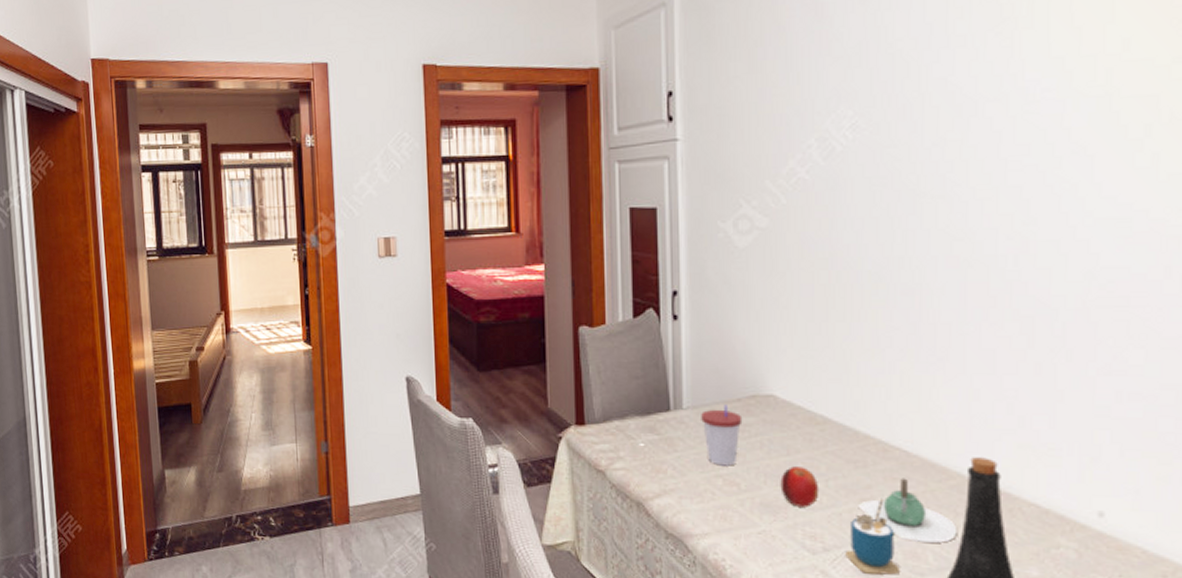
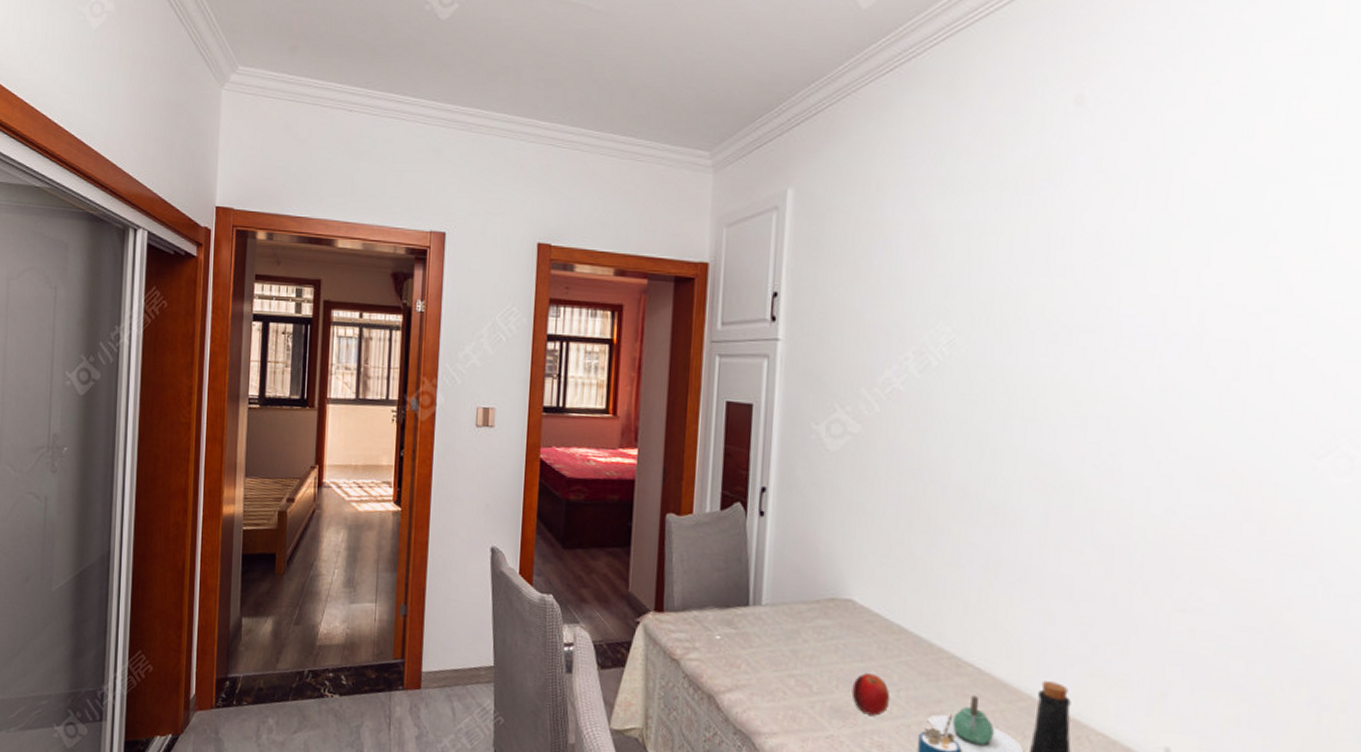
cup: present [701,404,743,466] -> none [779,605,820,667]

